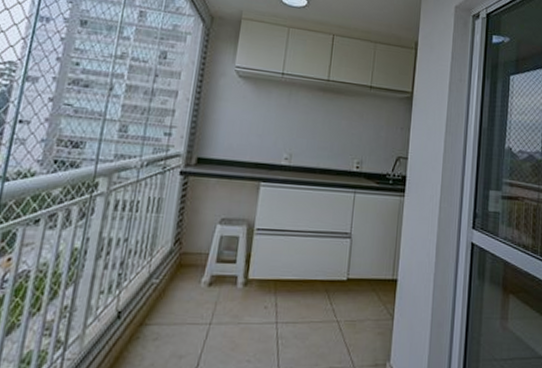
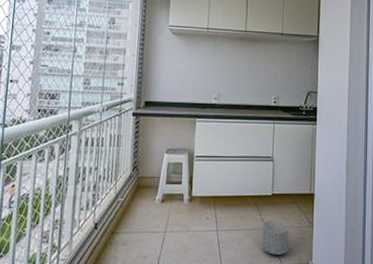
planter: none [330,309,365,354] -> present [261,219,289,255]

